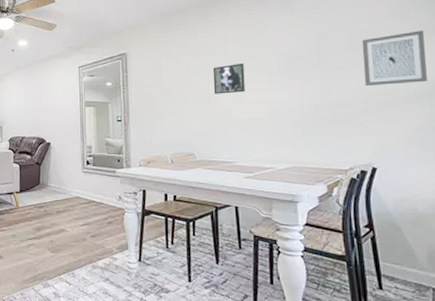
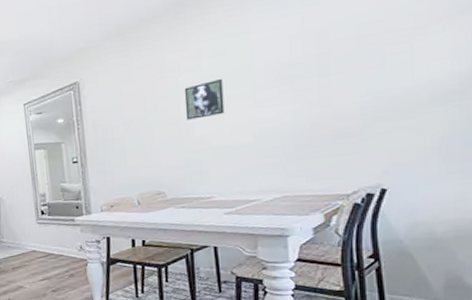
wall art: present [361,30,427,87] -> none [374,11,460,92]

